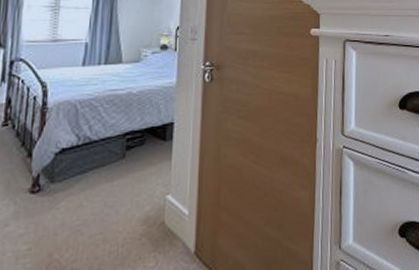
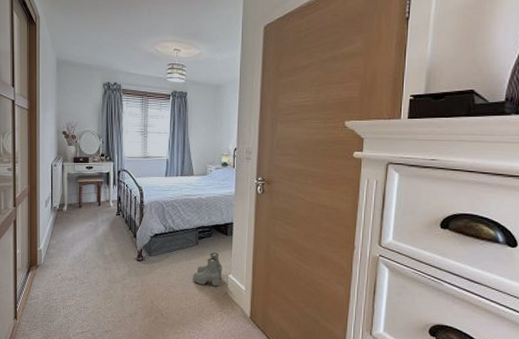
boots: none [116,166,159,217] -> present [193,252,223,287]

